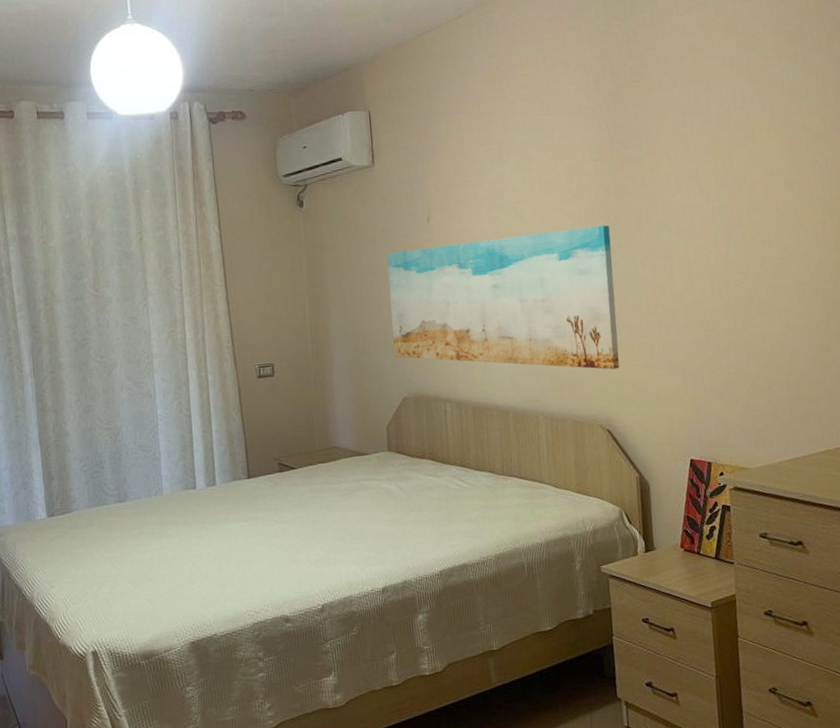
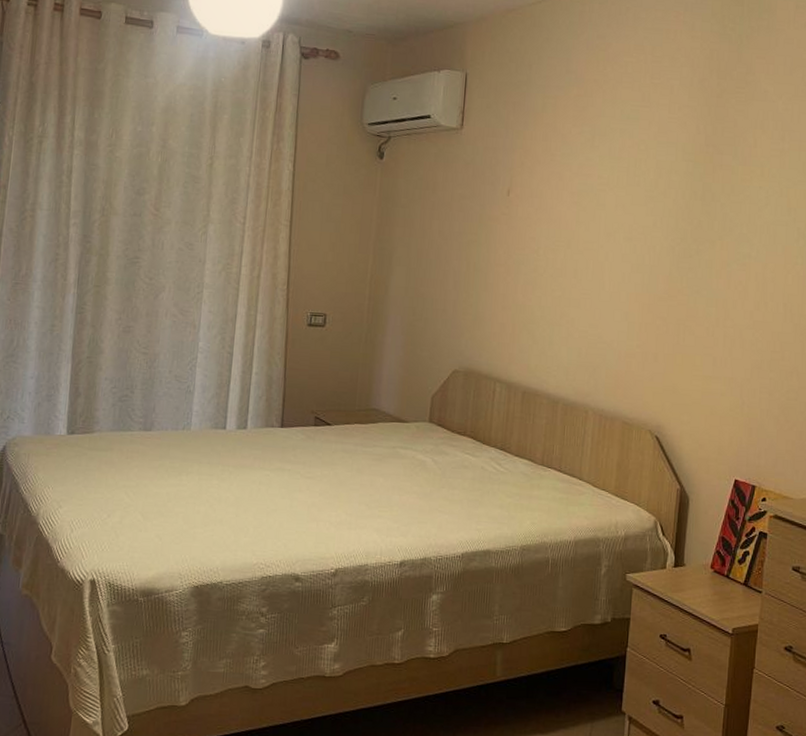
wall art: present [386,225,620,370] -> none [451,220,692,376]

